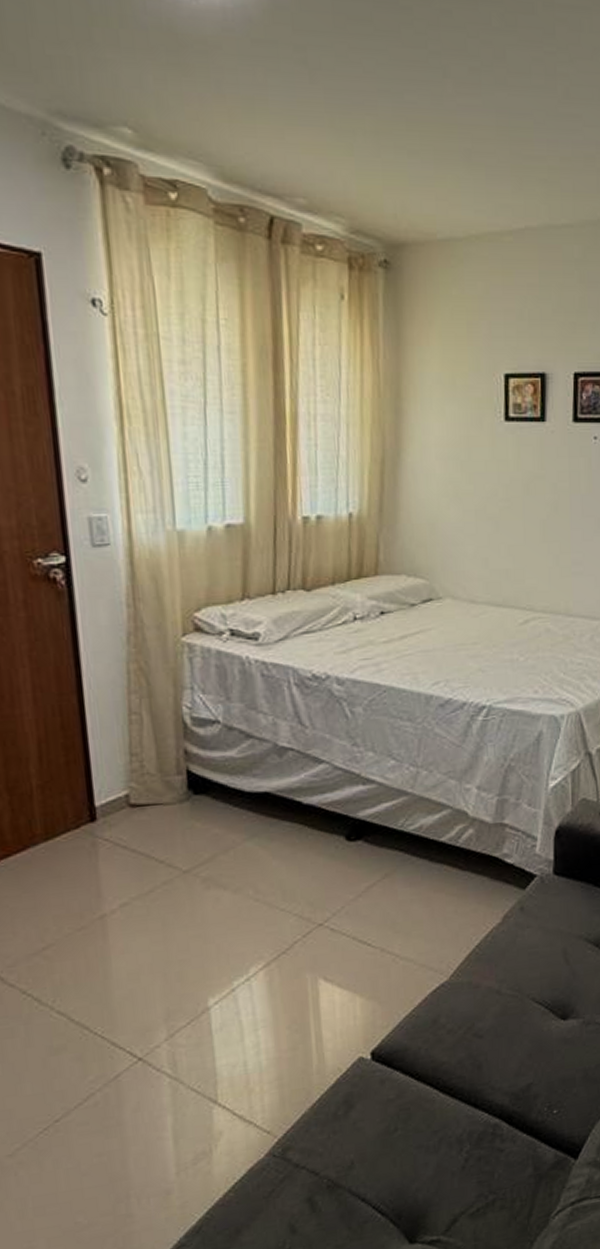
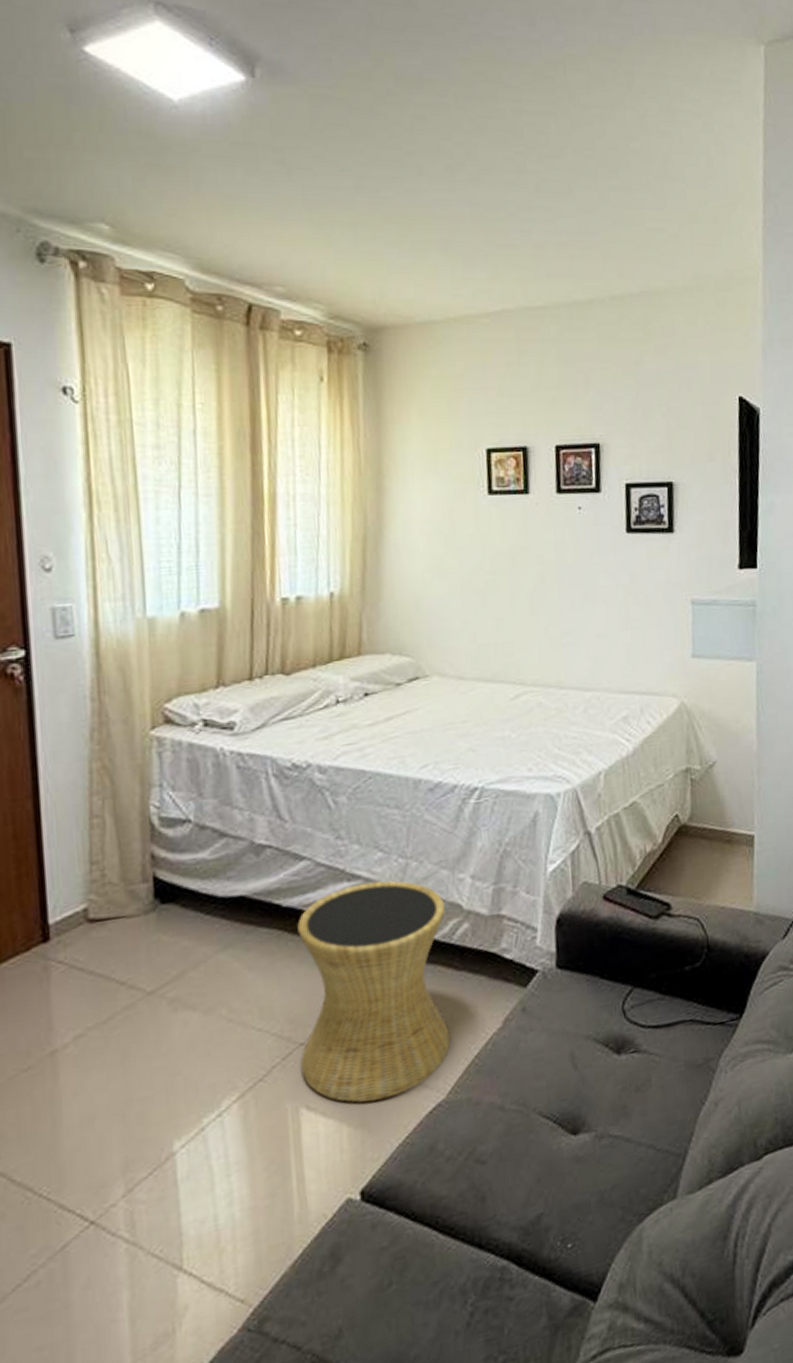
side table: none [316,786,454,978] -> present [297,880,451,1103]

